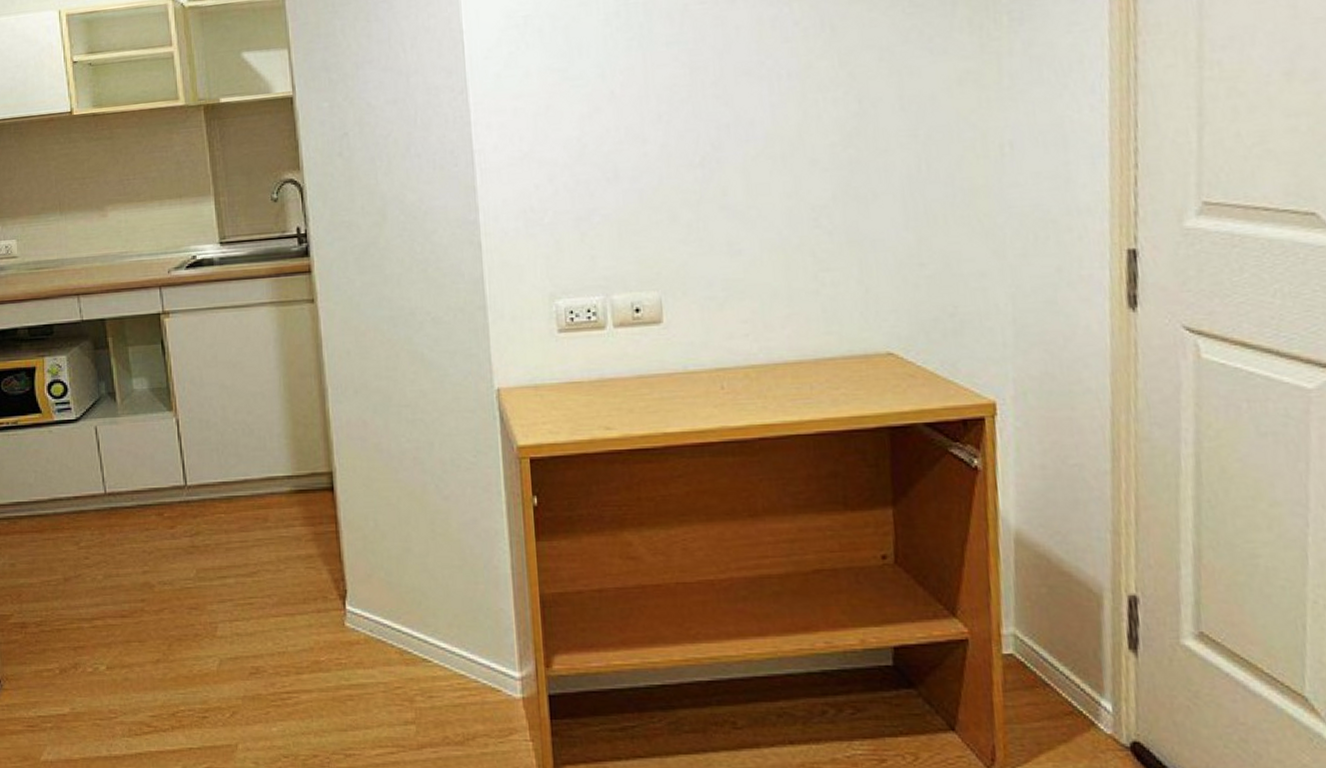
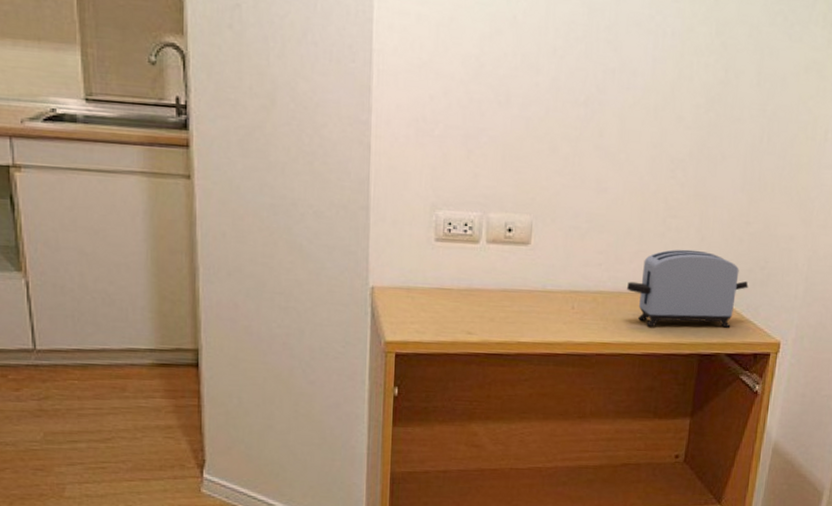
toaster: none [782,304,938,400] -> present [626,249,749,328]

